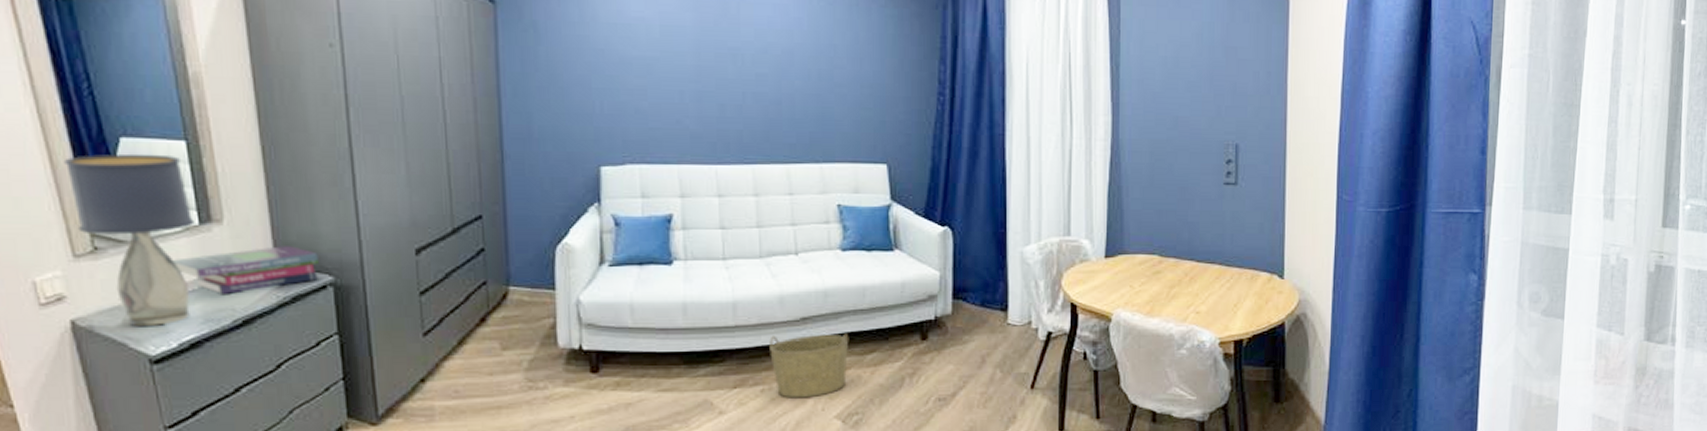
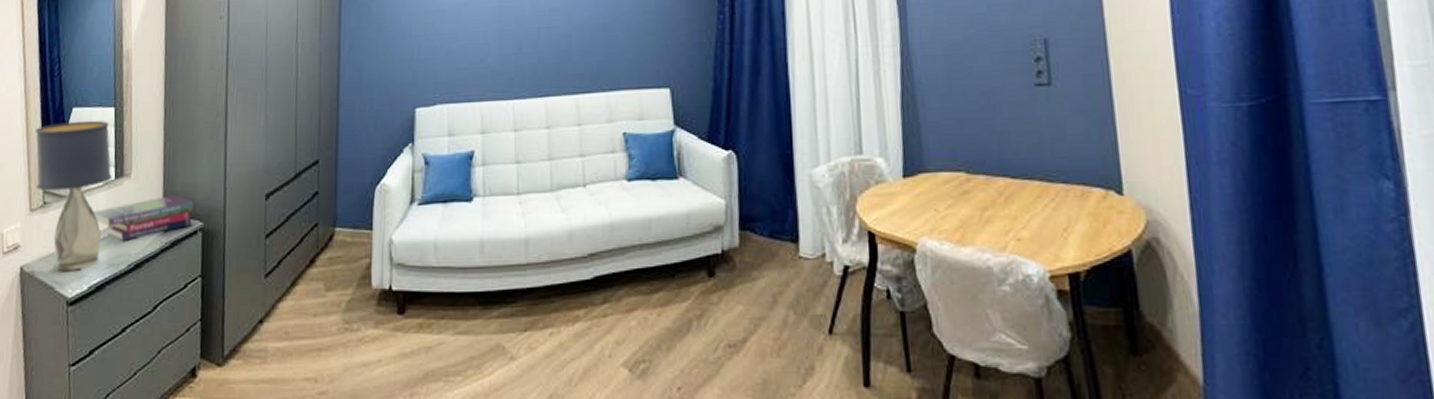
basket: present [769,333,849,398] -> none [559,270,636,343]

